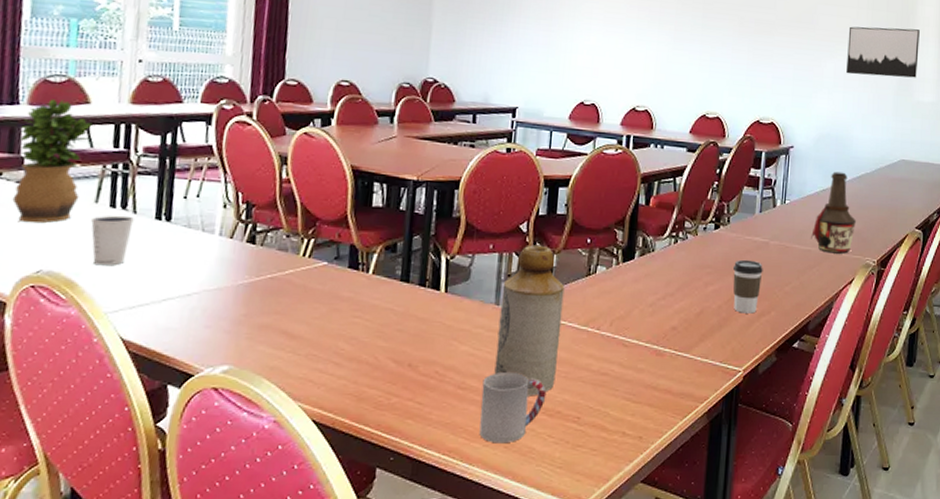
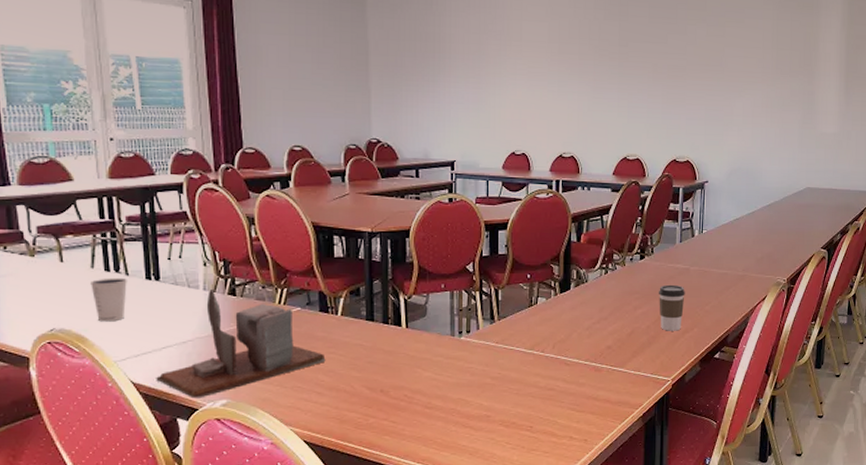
potted plant: present [12,99,93,223] -> none [15,179,78,289]
desk organizer: none [150,234,349,362] -> present [156,288,326,398]
cup: present [479,371,547,444] -> none [446,391,502,452]
bottle: present [494,245,565,396] -> none [455,282,510,411]
bottle: present [811,171,857,254] -> none [727,202,768,275]
wall art: present [846,26,920,78] -> none [754,65,822,112]

